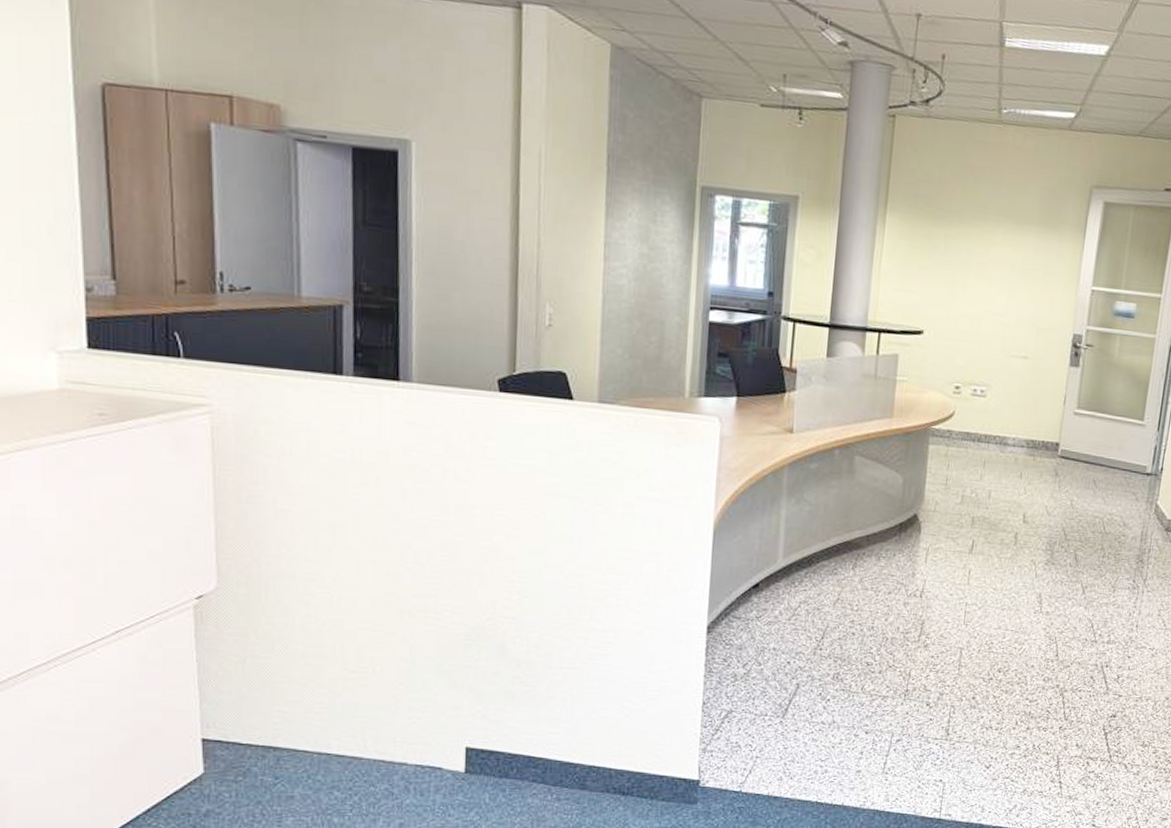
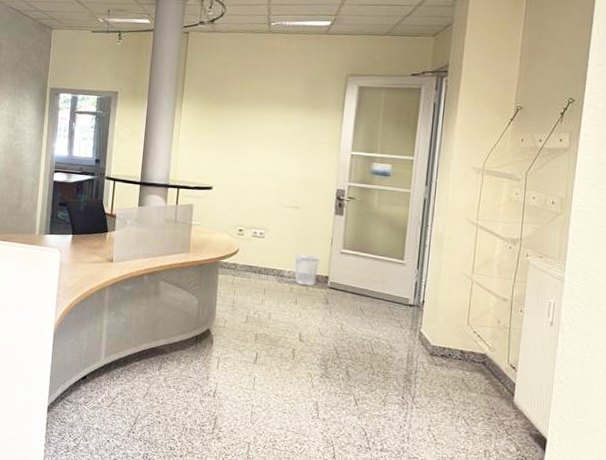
wastebasket: none [1020,416,1050,456] -> present [294,254,319,286]

